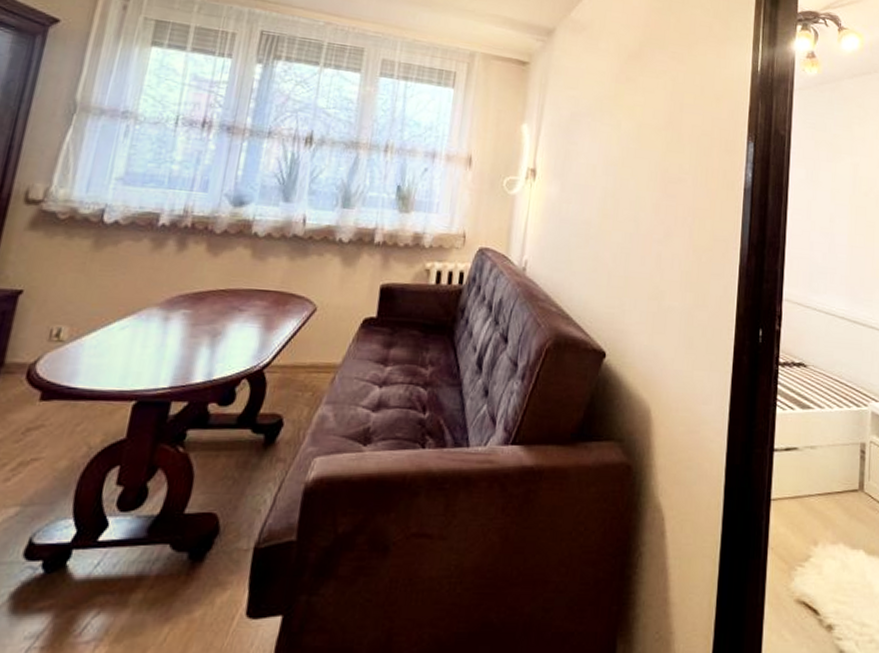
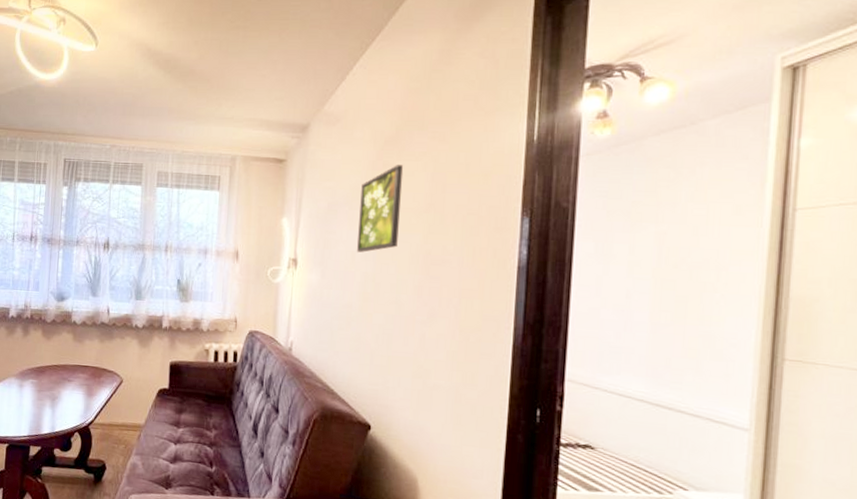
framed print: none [598,80,646,167] -> present [357,165,404,253]

